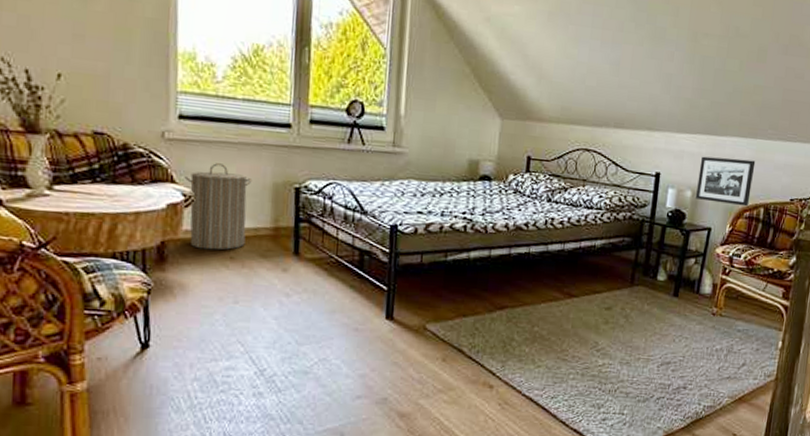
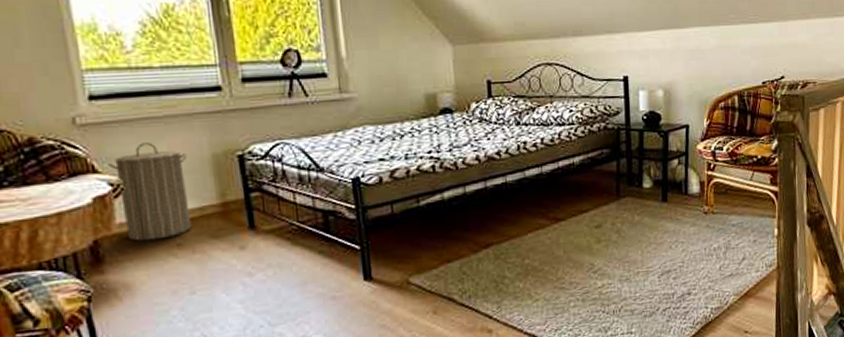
picture frame: present [696,156,756,207] -> none [666,48,722,98]

